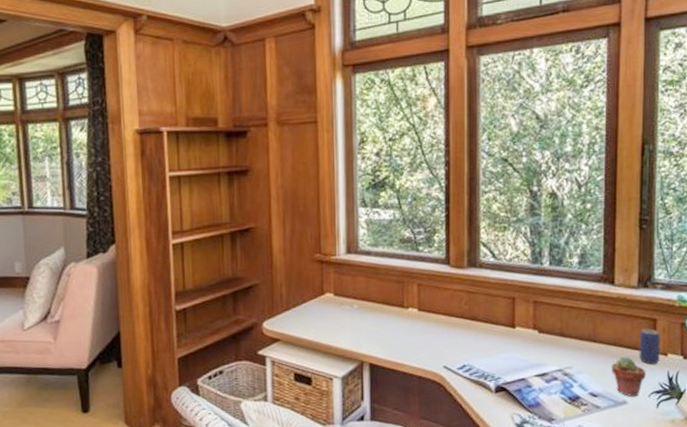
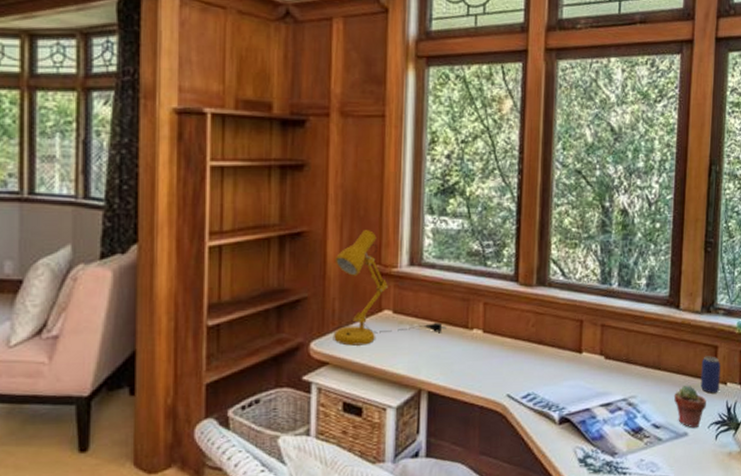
desk lamp: none [280,223,384,325] -> present [334,229,447,346]

